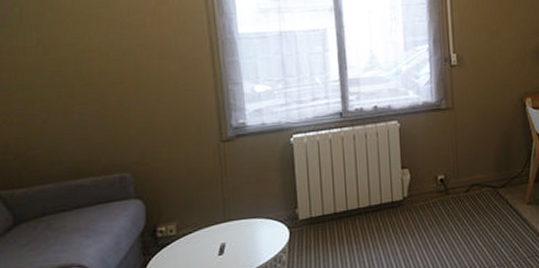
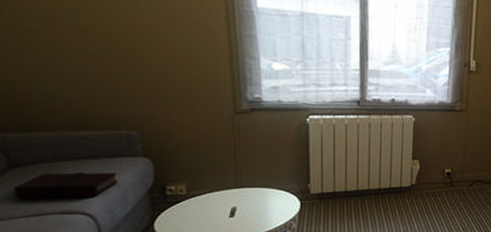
book: none [18,219,111,257] -> present [14,172,118,199]

